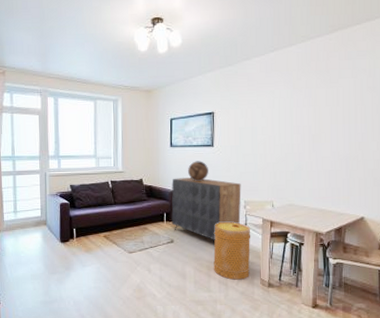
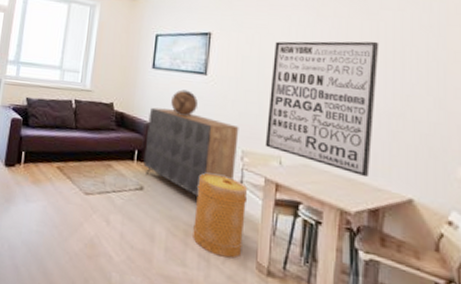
wall art: none [261,104,339,207] -> present [265,41,379,178]

